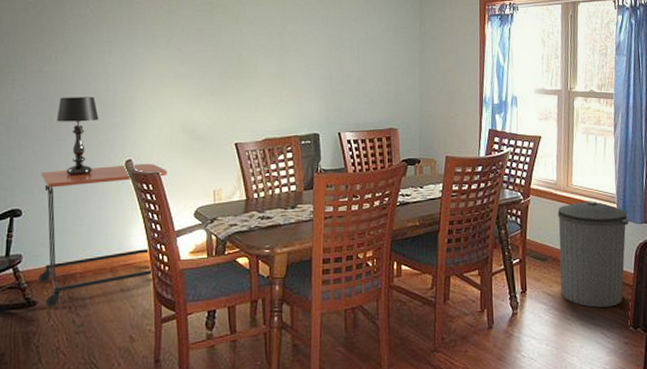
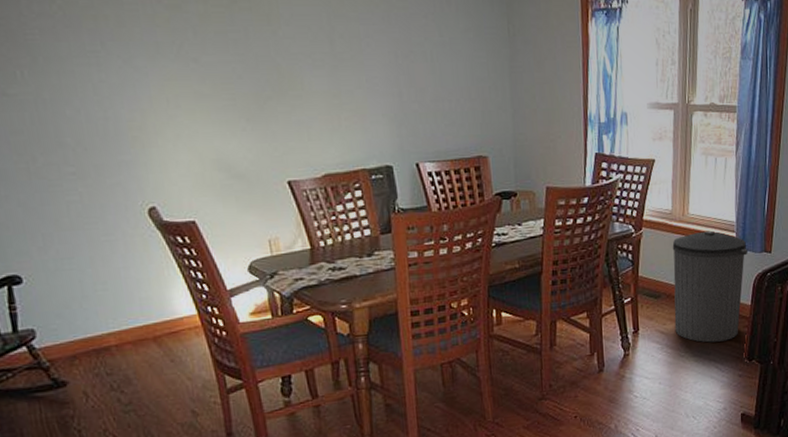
side table: present [37,164,167,308] -> none [36,211,208,387]
table lamp: present [56,97,99,176] -> none [40,127,106,231]

